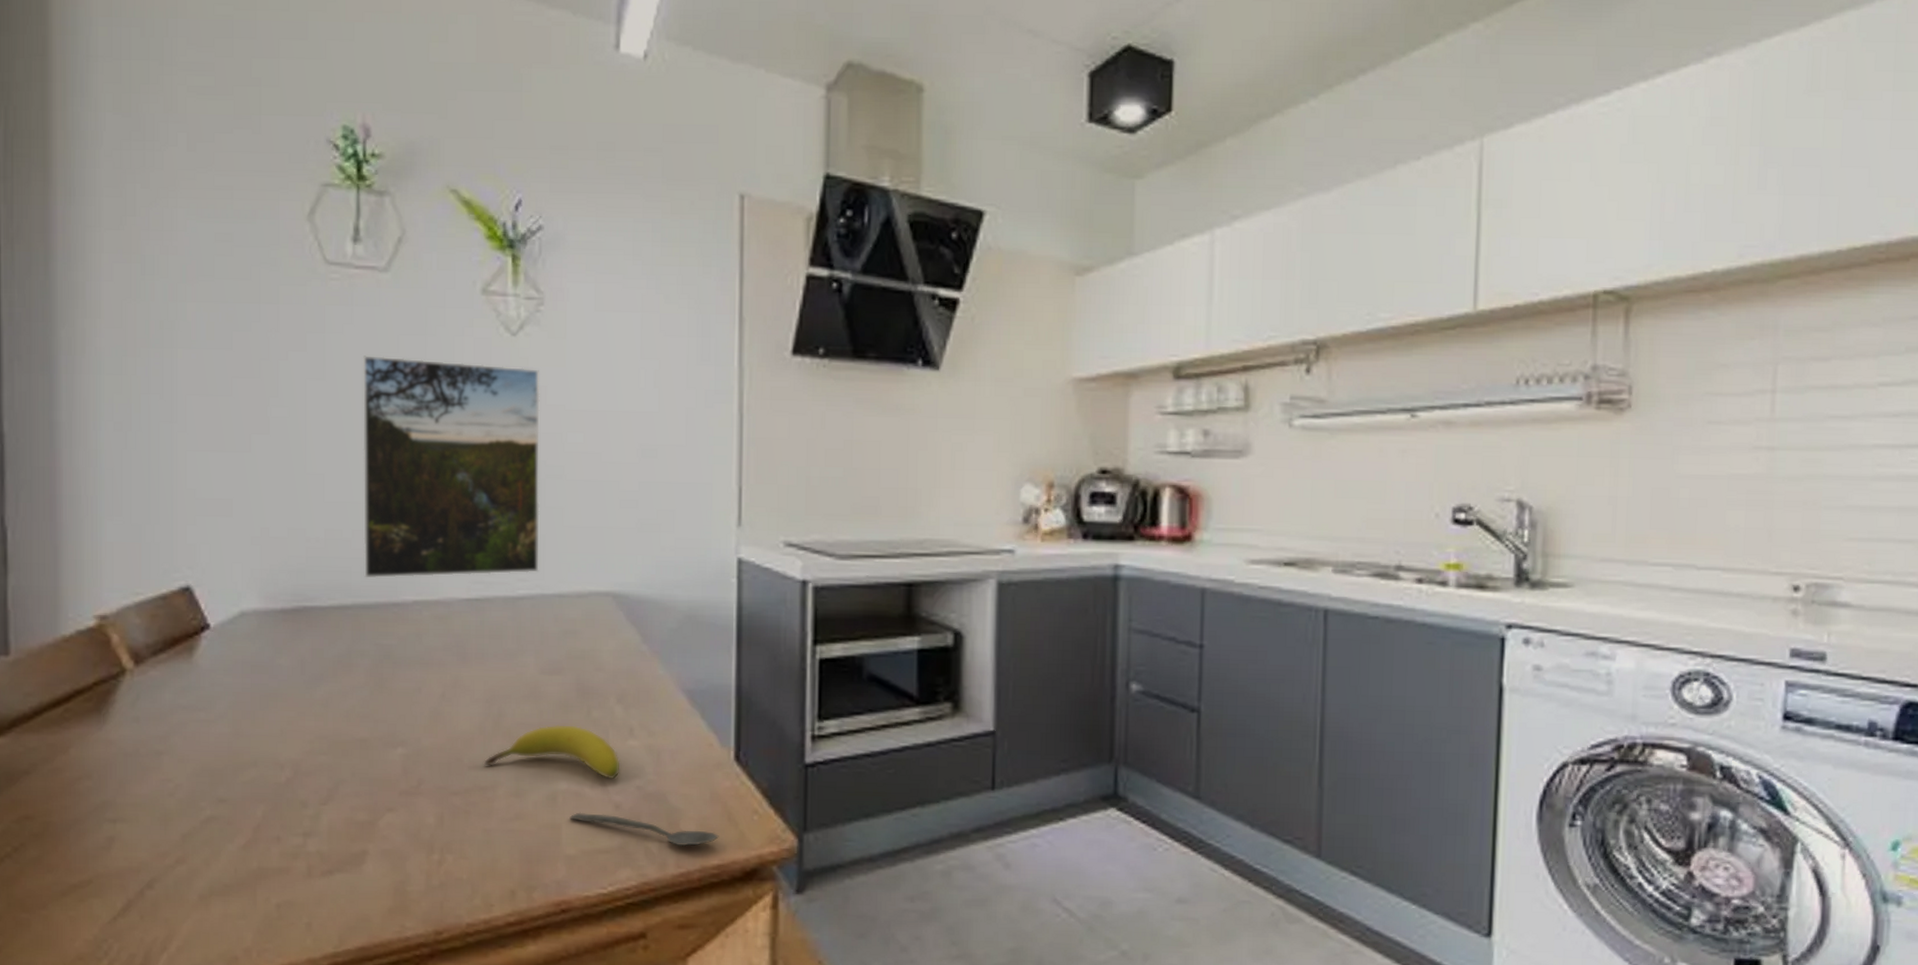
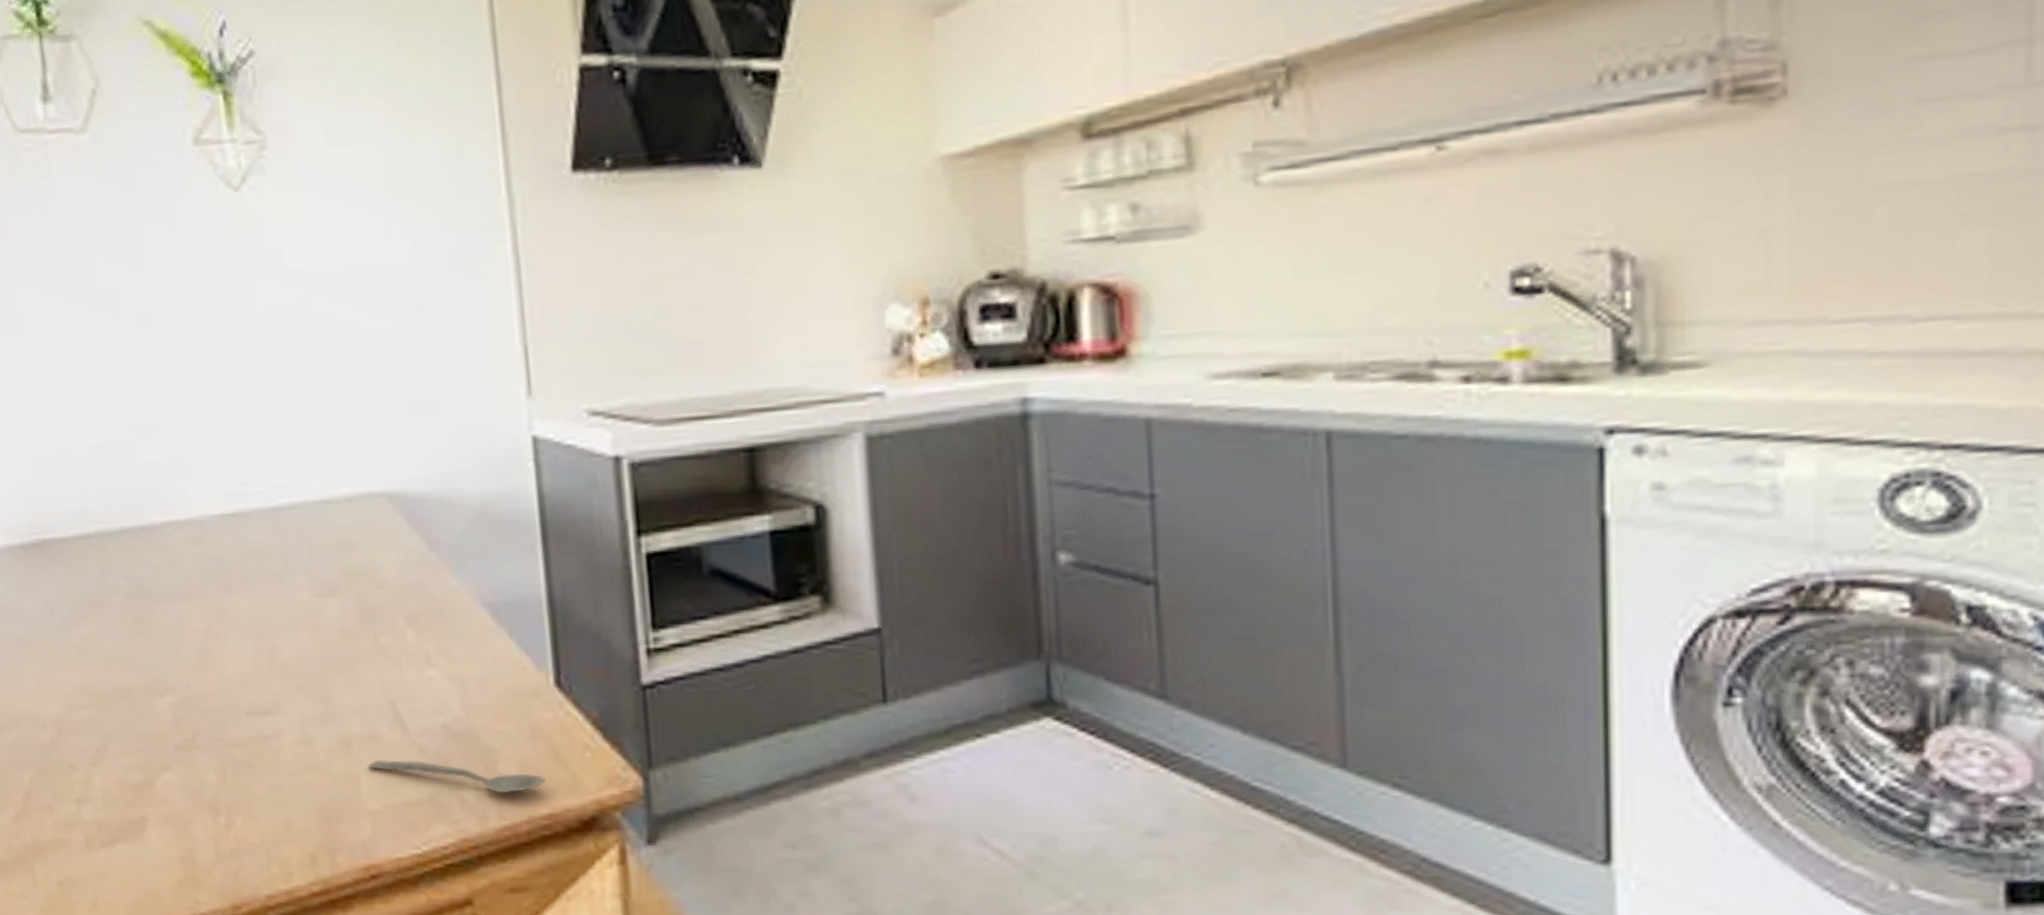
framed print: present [363,356,540,579] -> none [71,228,299,500]
fruit: present [483,725,620,780] -> none [262,656,420,719]

